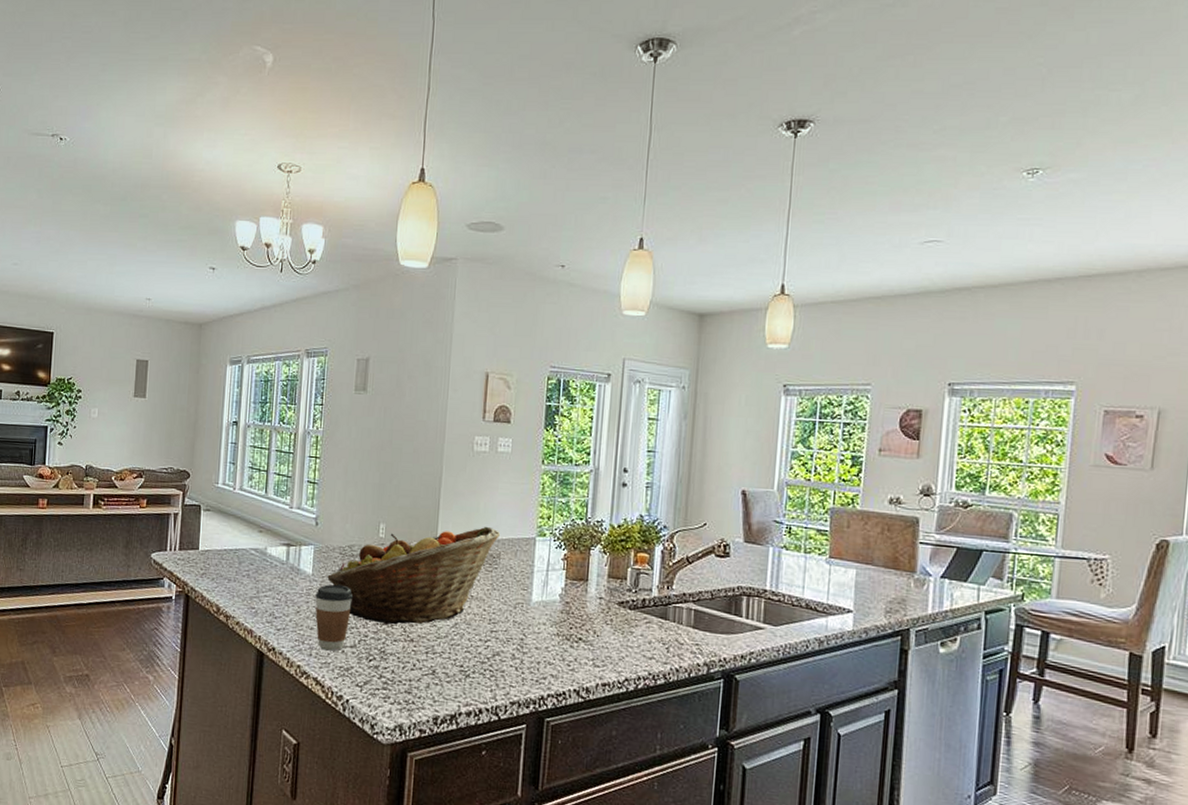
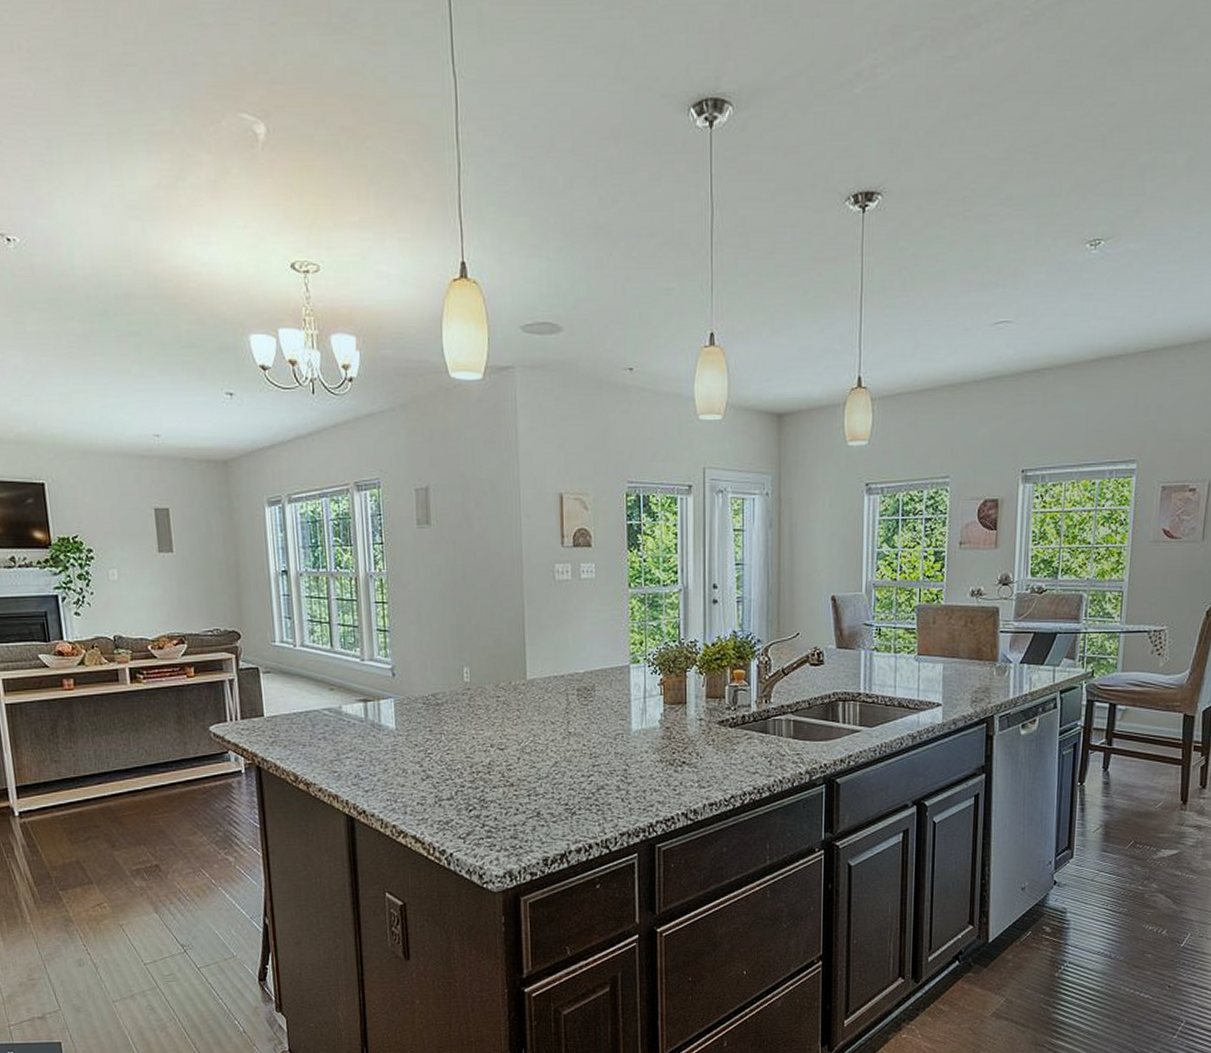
coffee cup: present [315,584,354,651] -> none [402,736,444,806]
fruit basket: present [327,526,501,625] -> none [413,658,593,772]

